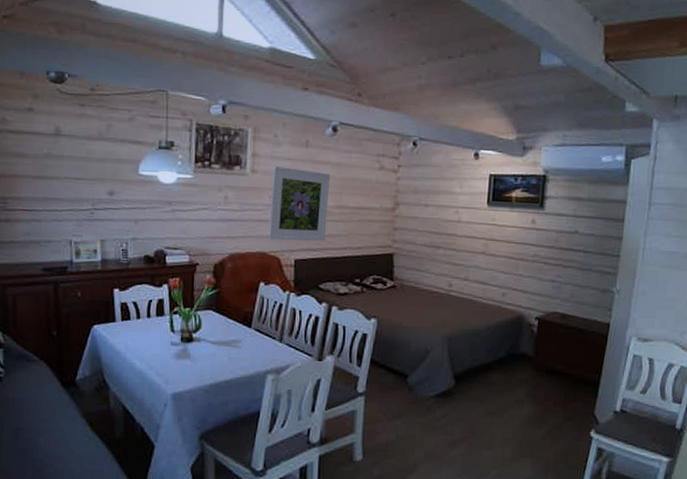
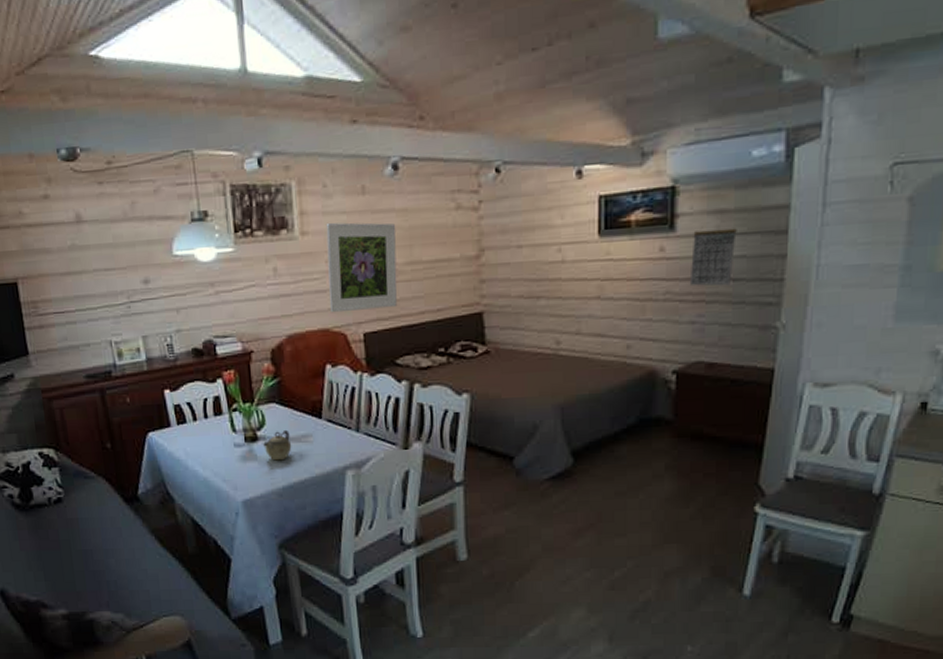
teapot: none [197,334,222,361] -> present [263,429,292,461]
calendar: none [552,211,588,256] -> present [689,228,737,286]

